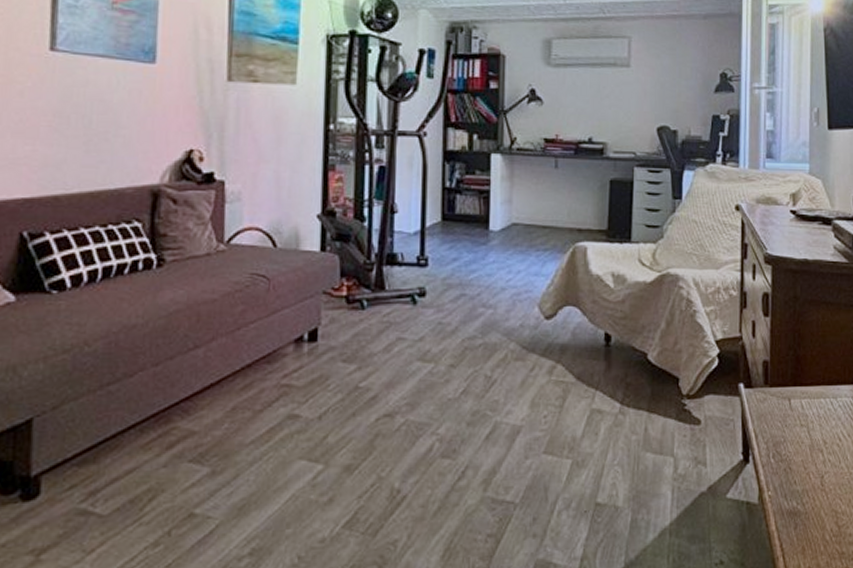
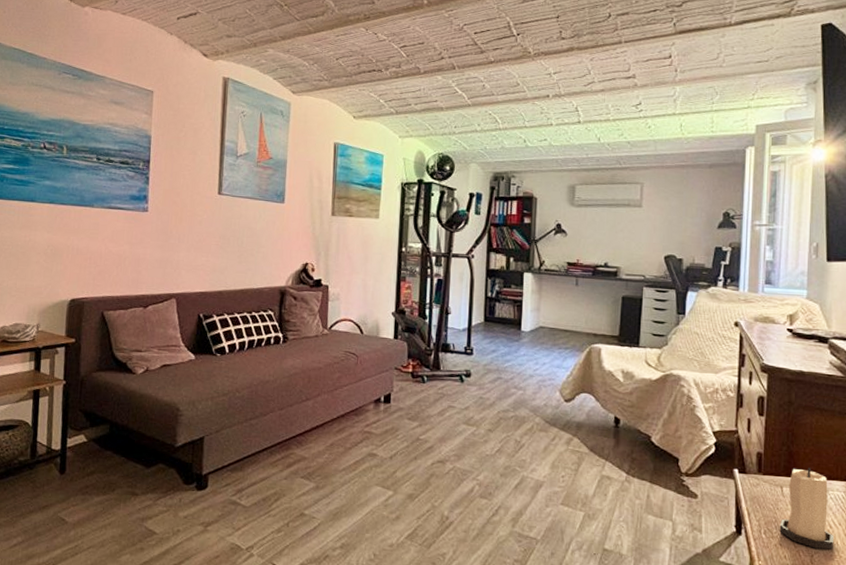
candle: none [788,372,844,468] -> present [779,466,835,550]

